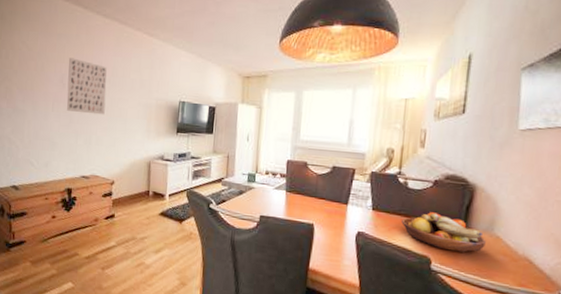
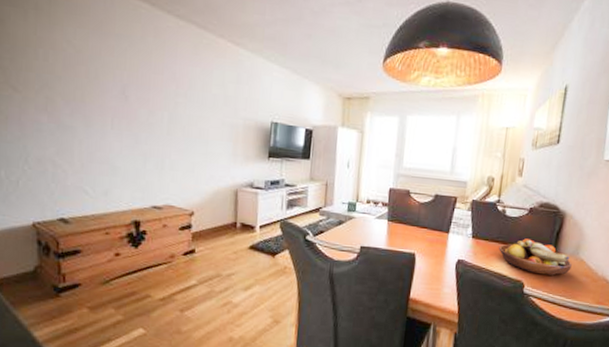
wall art: present [66,58,107,115] -> none [130,64,182,135]

